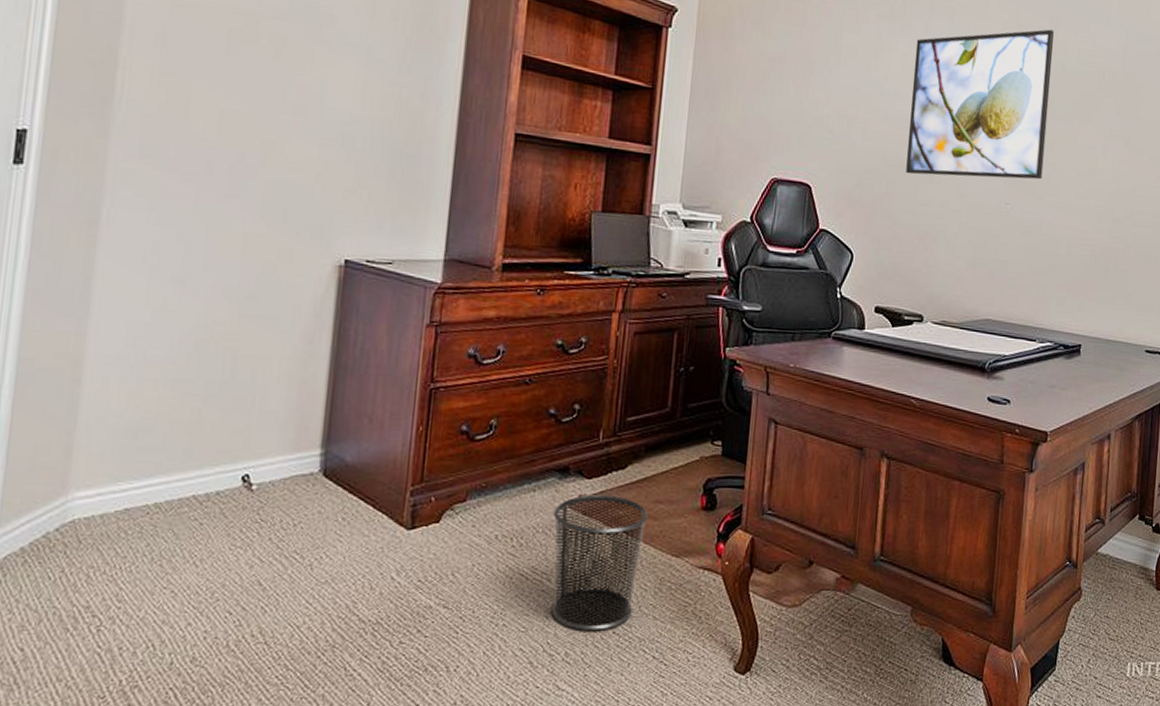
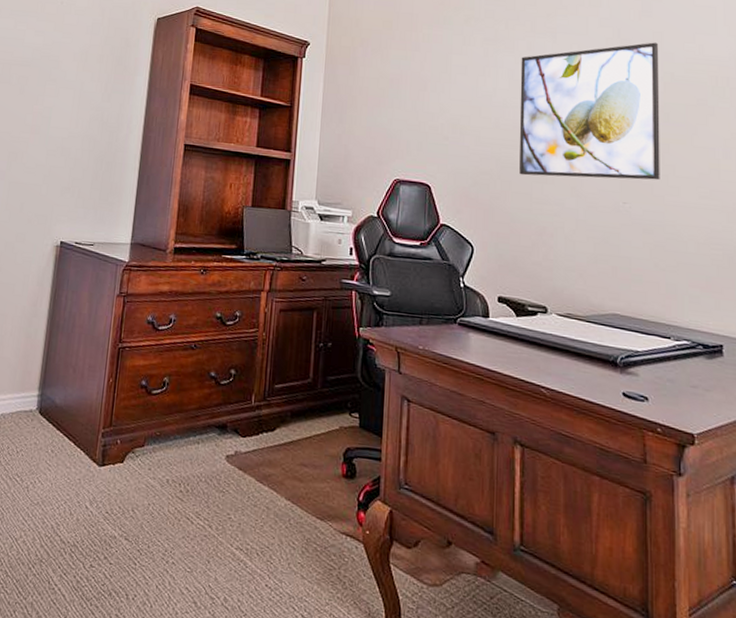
waste bin: present [551,495,648,630] -> none [212,451,294,582]

